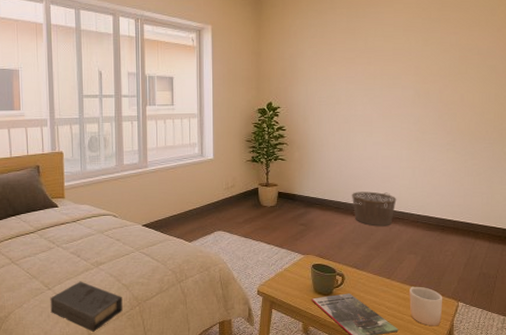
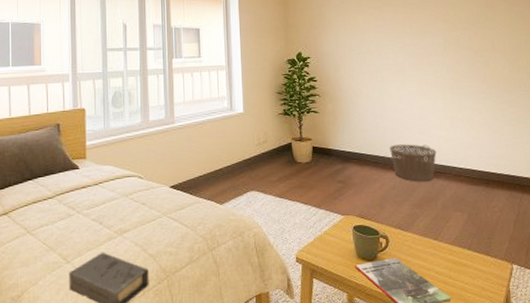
mug: present [408,286,443,327] -> none [458,247,497,294]

